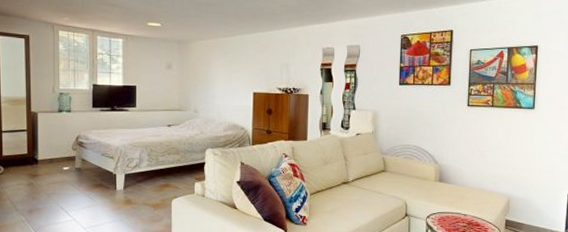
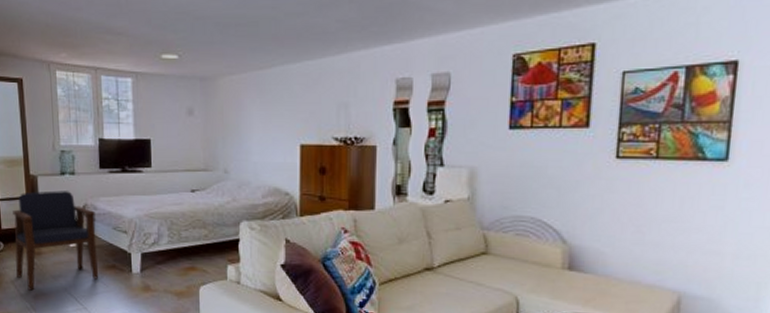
armchair: none [14,124,88,206] -> present [13,190,99,291]

